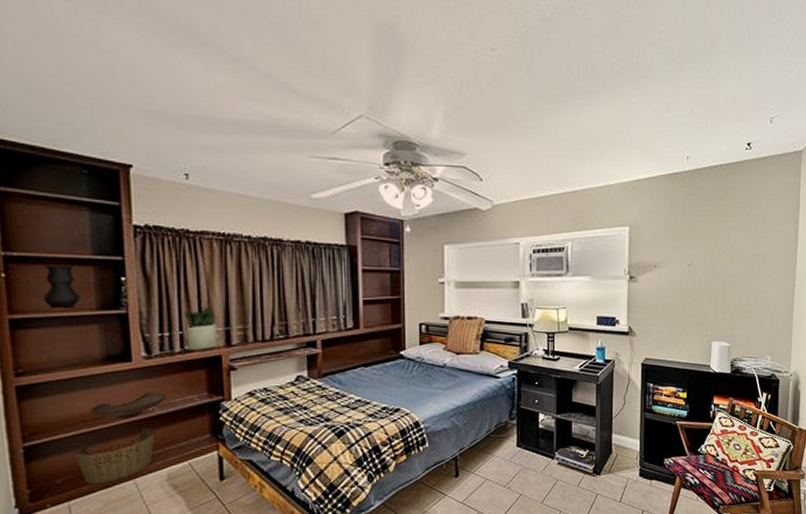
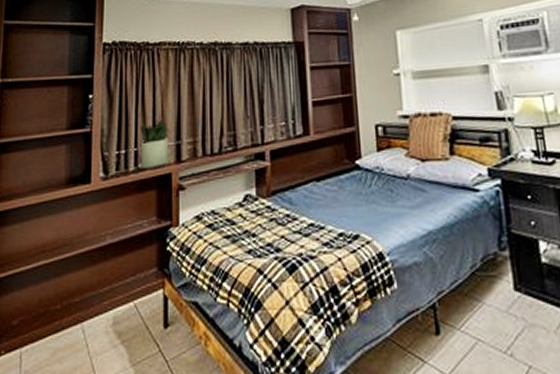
vase: present [43,265,80,308] -> none [25,86,54,130]
basket: present [74,428,155,484] -> none [32,260,105,327]
decorative bowl: present [91,392,166,418] -> none [51,217,118,248]

